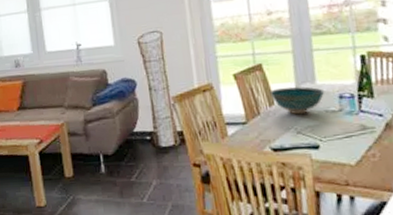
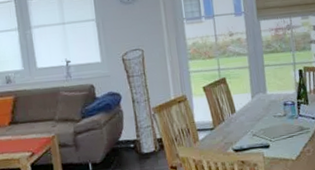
bowl: present [269,87,325,115] -> none [232,96,274,121]

